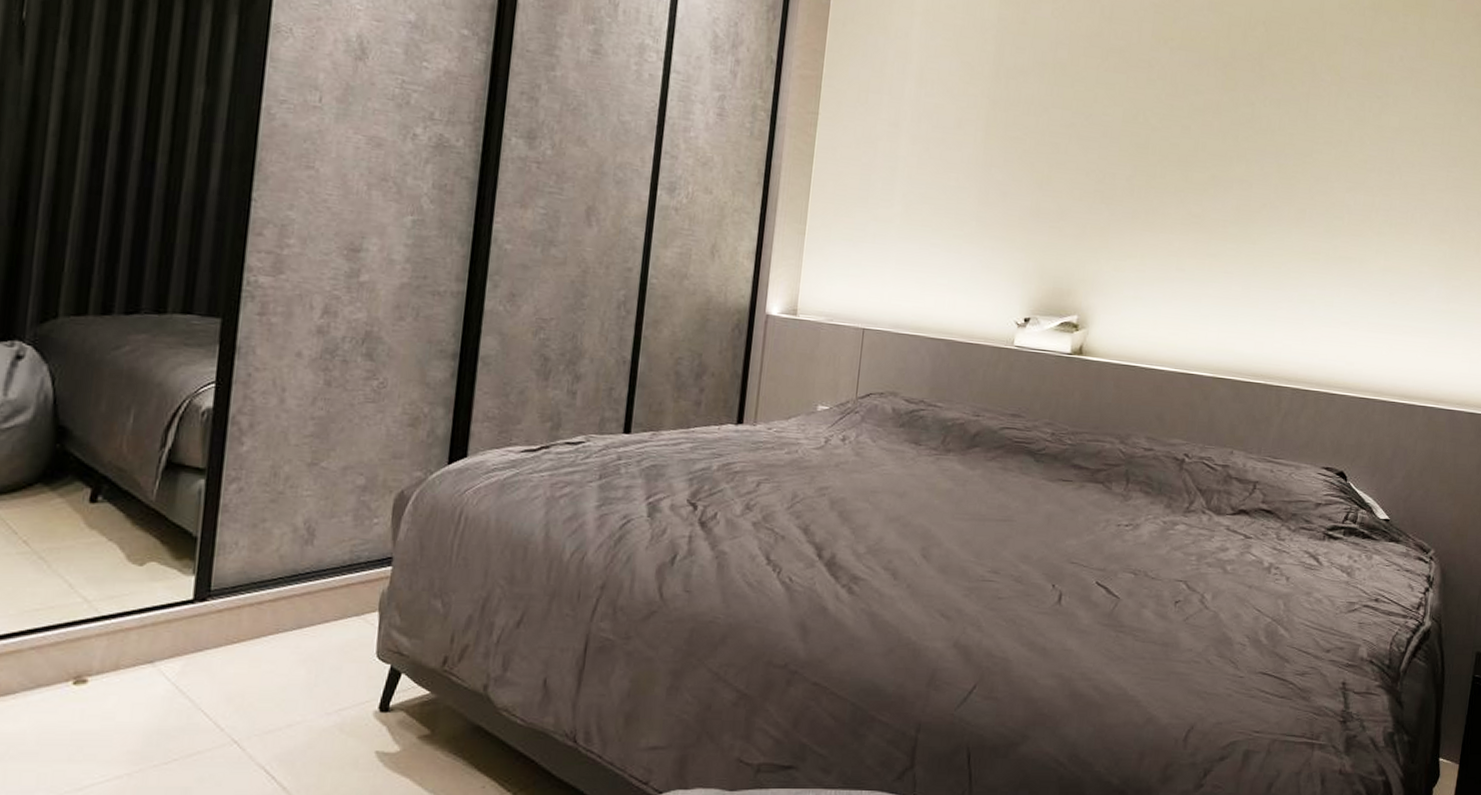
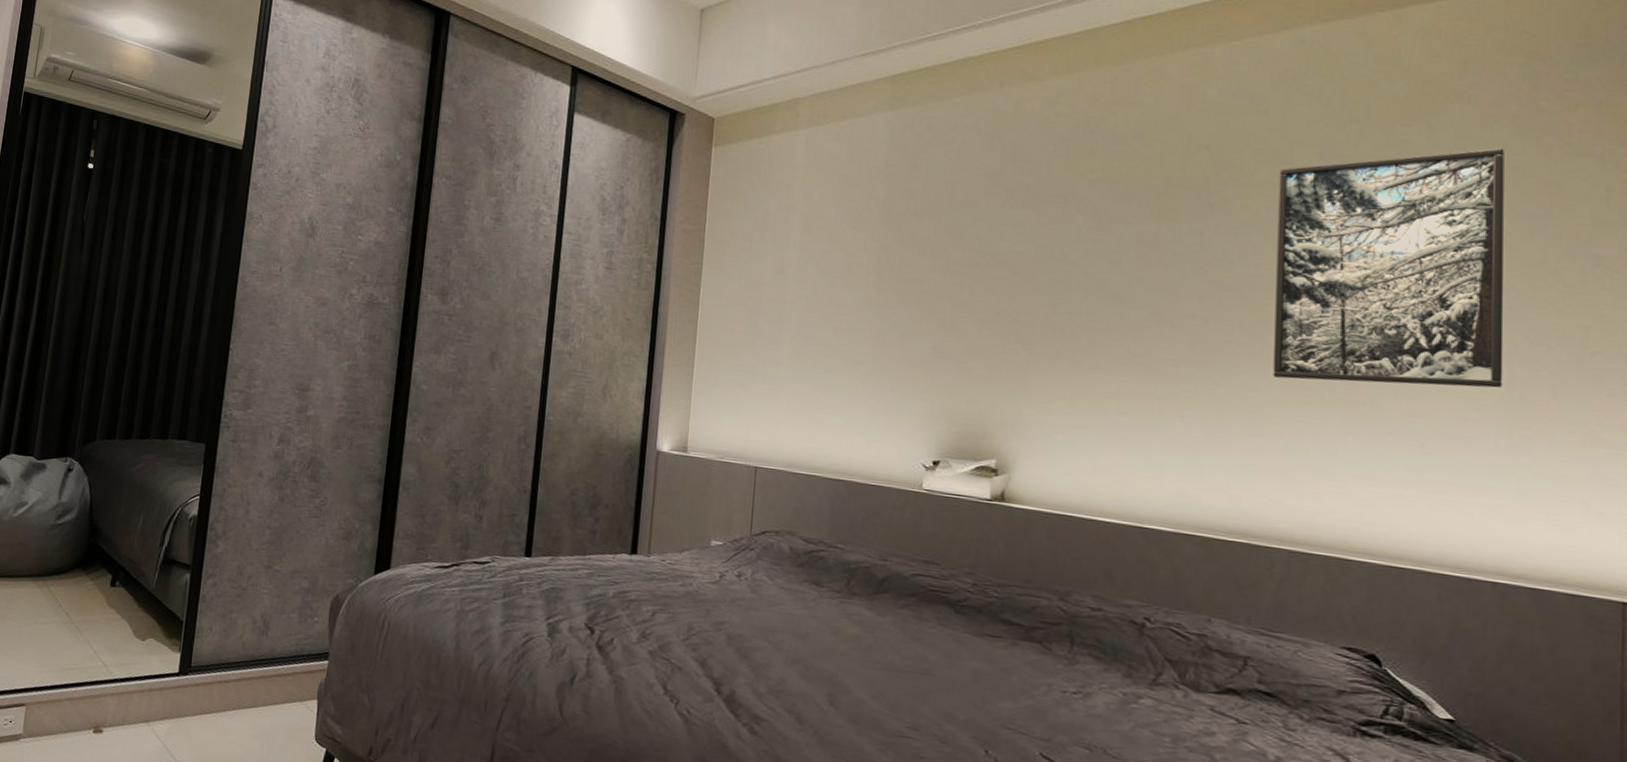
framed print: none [1294,40,1468,247] -> present [1273,148,1504,388]

